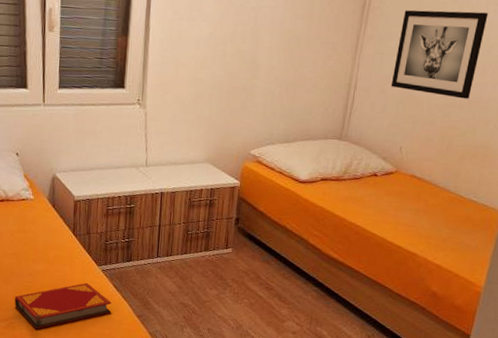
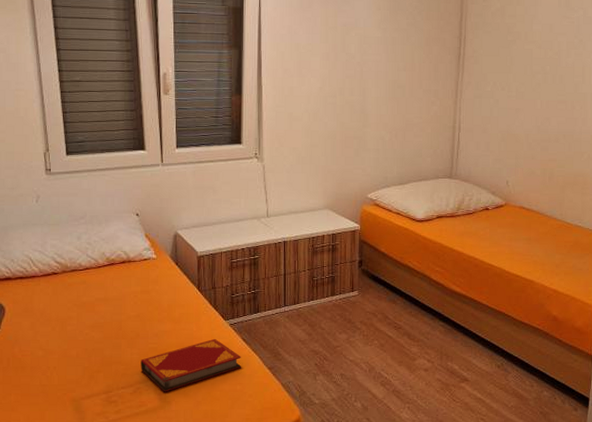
wall art: present [390,10,489,99] -> none [491,56,570,133]

